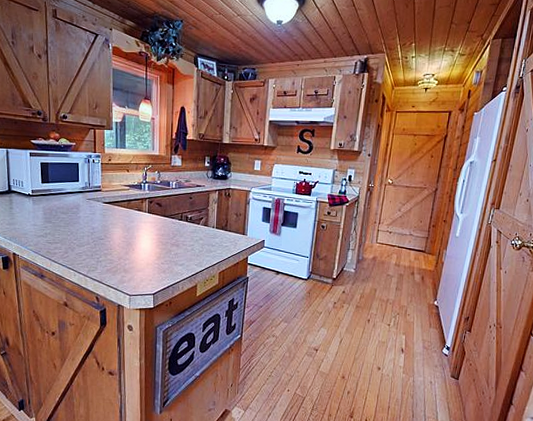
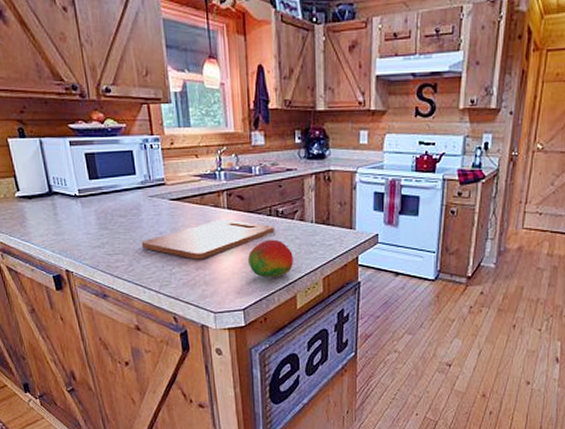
cutting board: none [77,220,183,252] -> present [141,219,274,260]
fruit: none [160,239,197,270] -> present [247,239,293,278]

